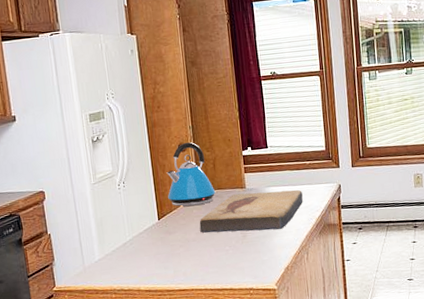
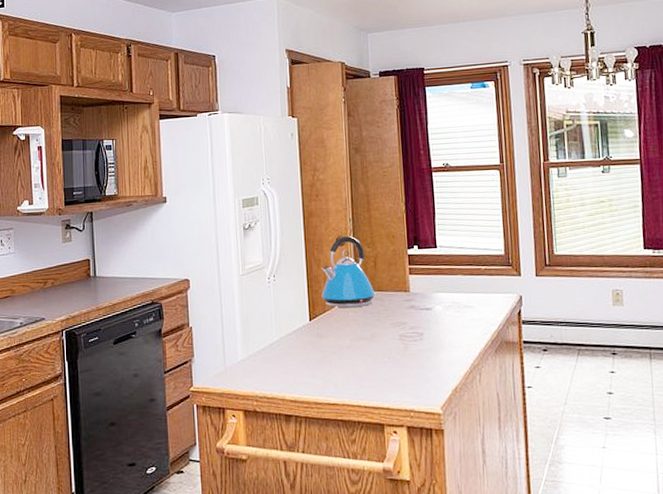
fish fossil: present [199,189,303,233] -> none [355,297,477,344]

